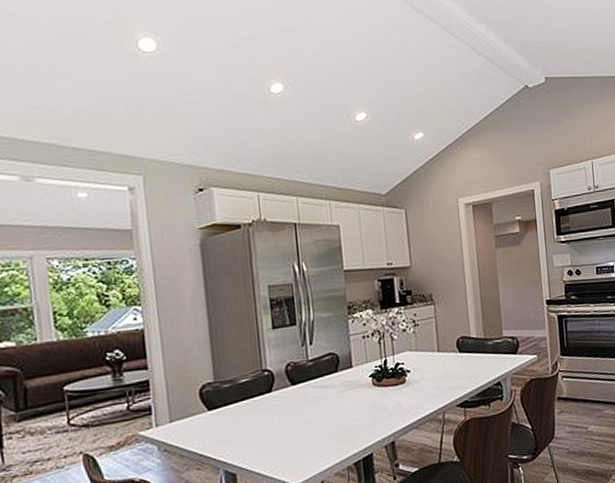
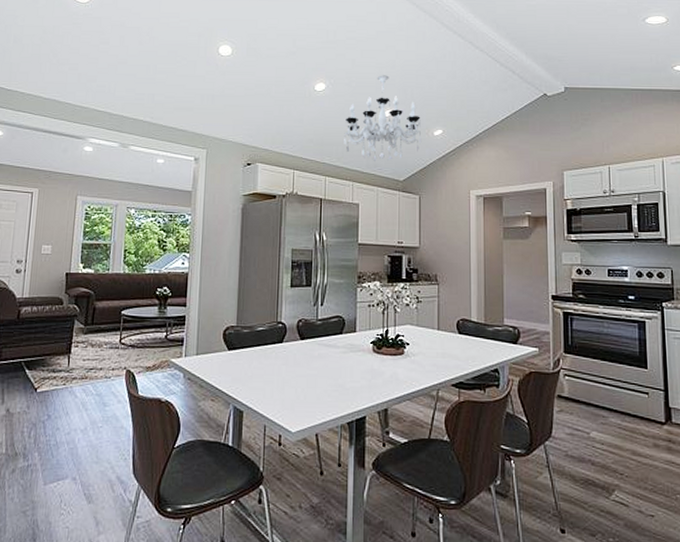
chandelier: none [312,70,402,174] -> present [344,75,422,161]

